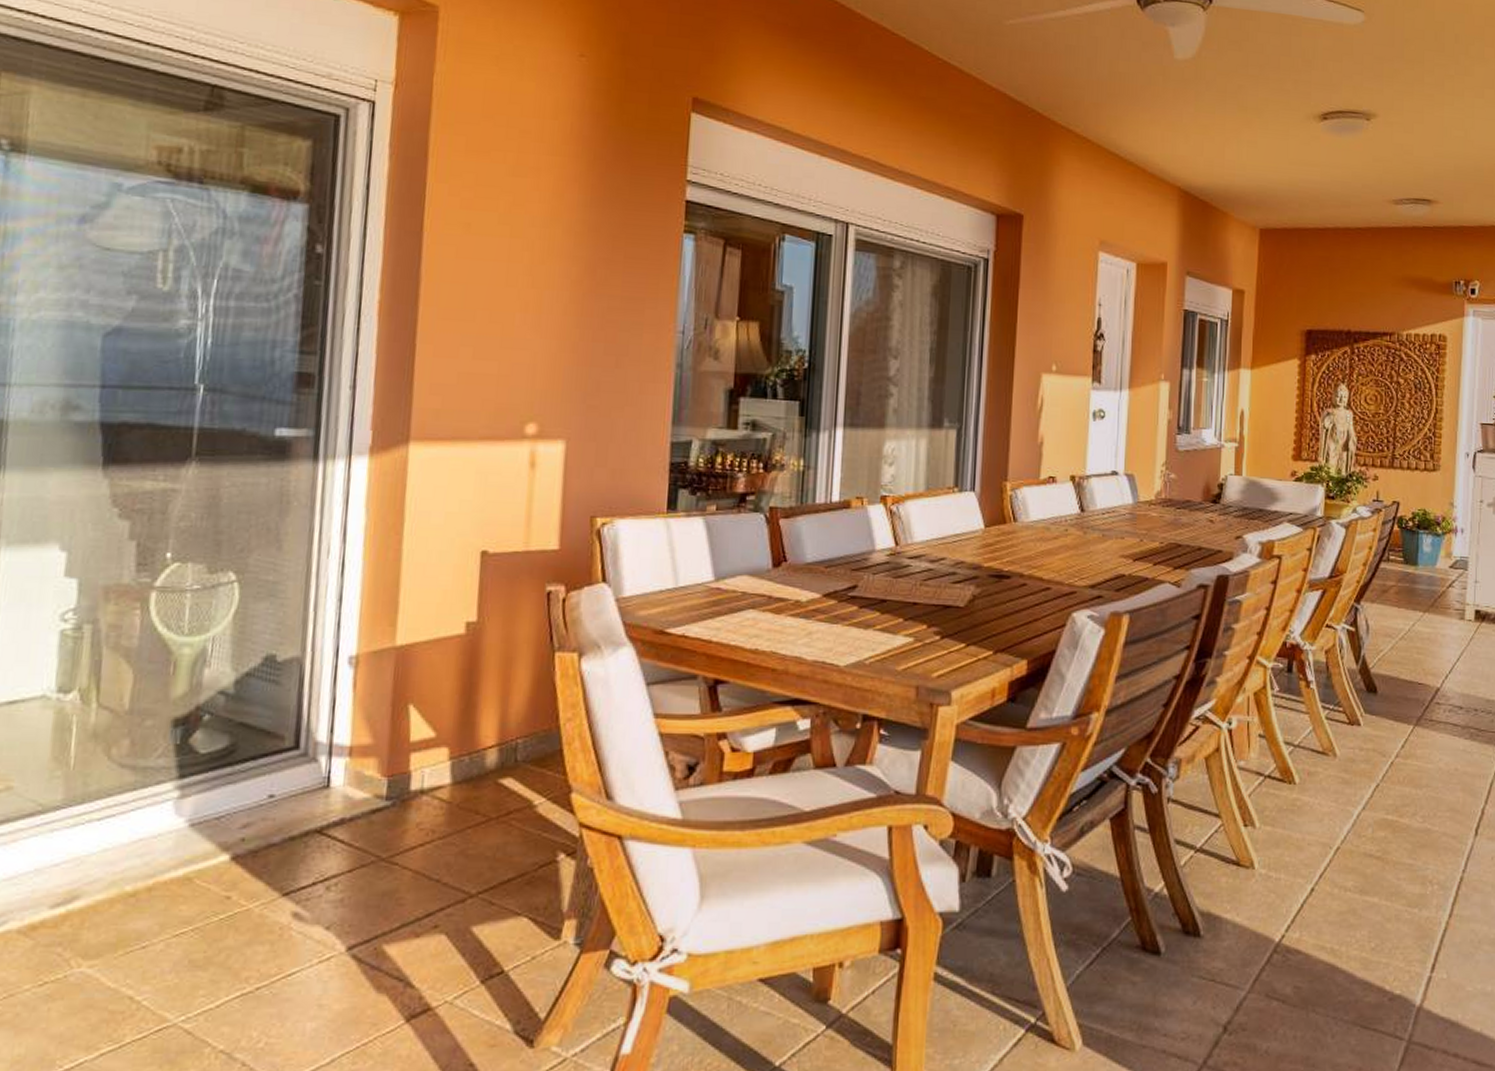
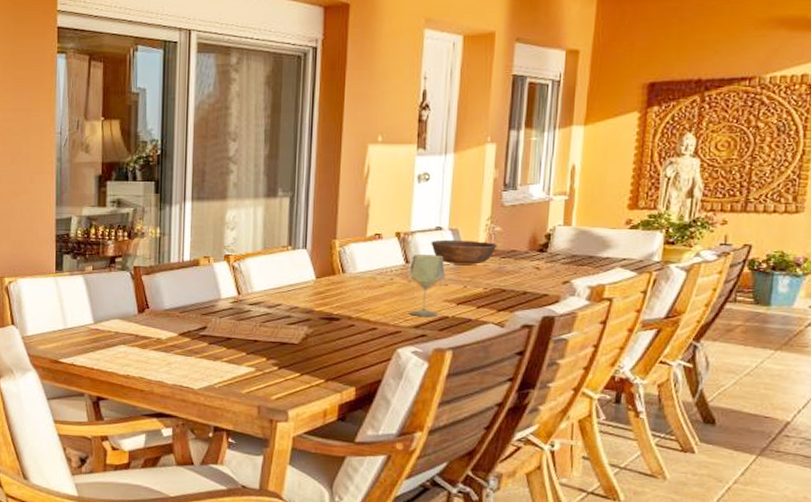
wine glass: none [1082,502,1122,574] -> present [407,255,446,317]
bowl: none [1106,486,1173,515] -> present [431,239,498,265]

